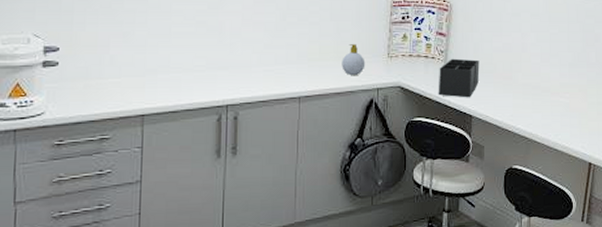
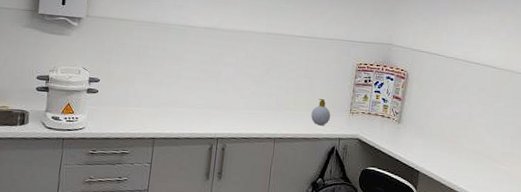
desk organizer: present [438,58,480,98] -> none [390,120,429,156]

